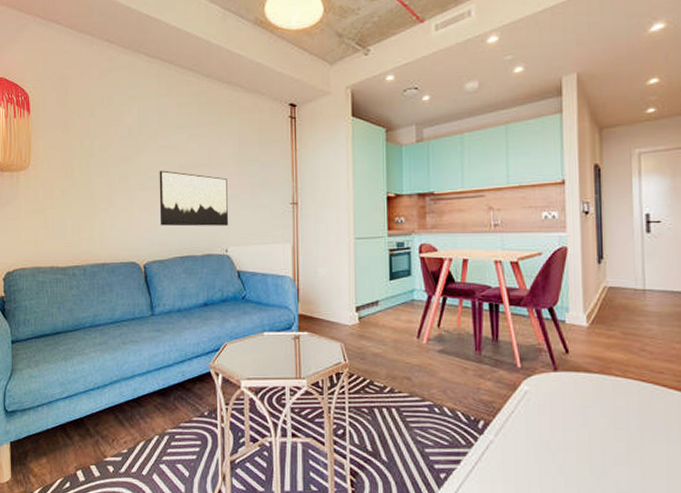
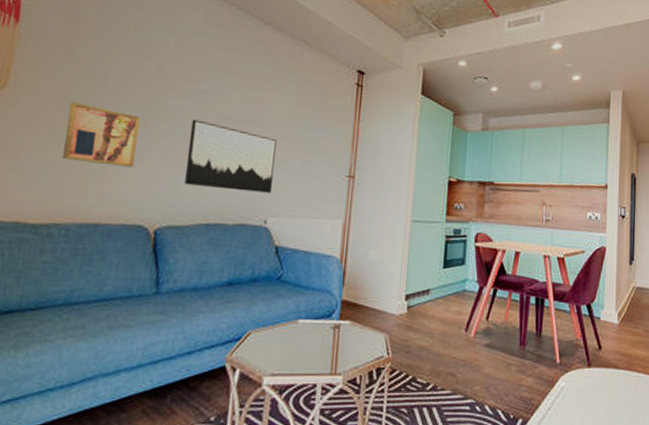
wall art: none [72,170,123,217] -> present [63,102,140,168]

